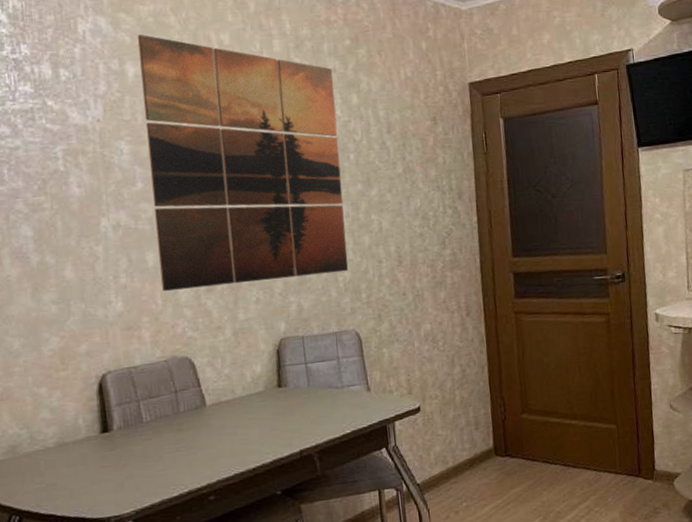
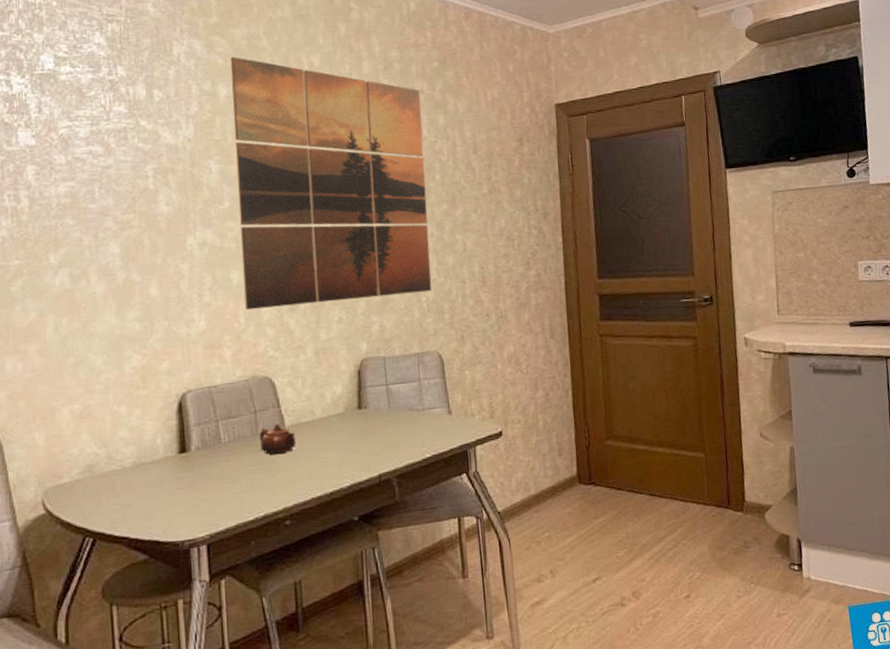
teapot: none [180,402,217,433] -> present [259,423,296,455]

